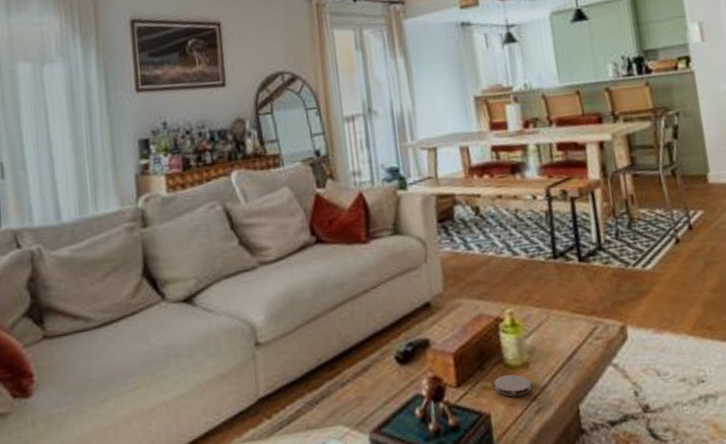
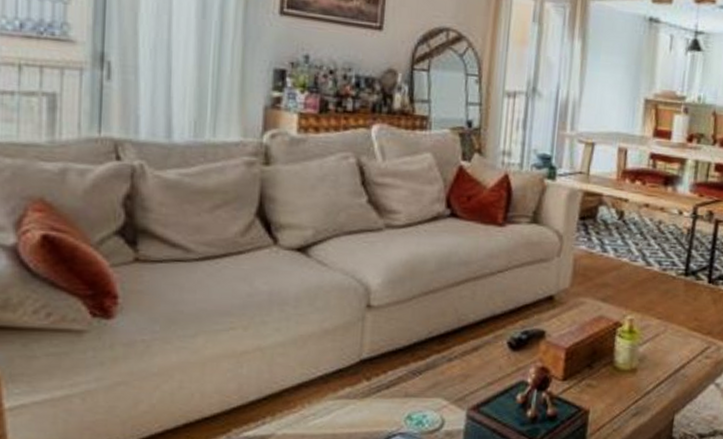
coaster: present [494,374,532,397] -> none [599,376,635,398]

